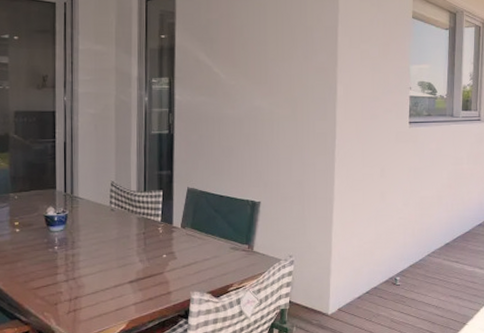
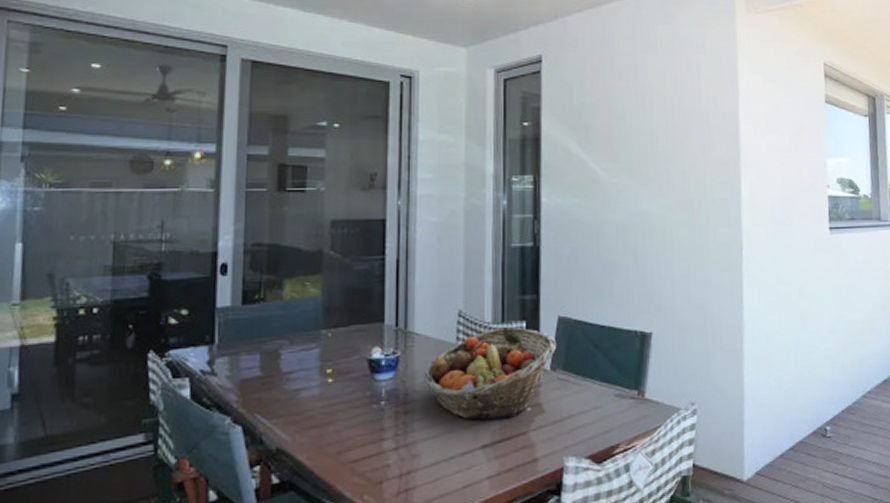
fruit basket: none [85,195,186,263] -> present [422,327,557,420]

